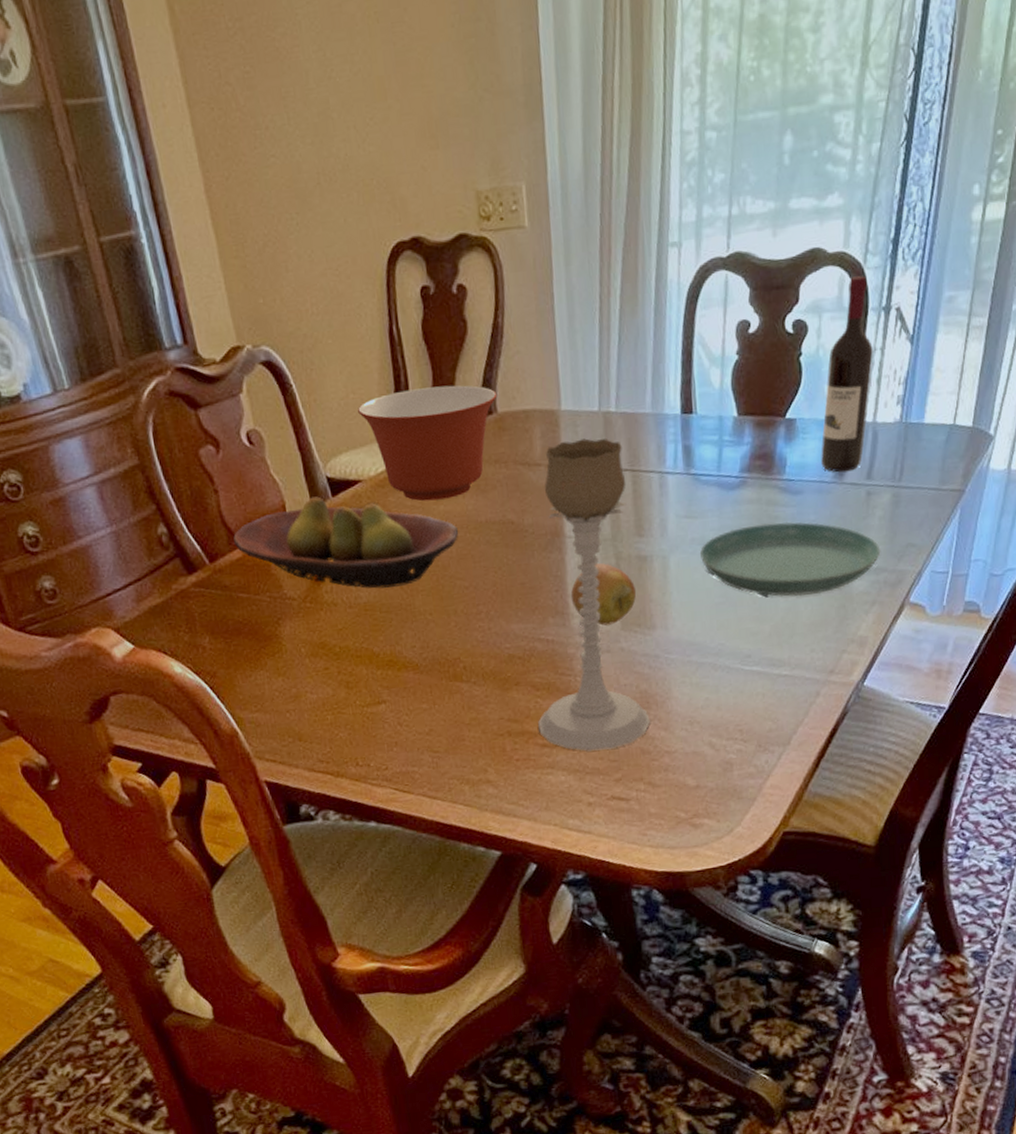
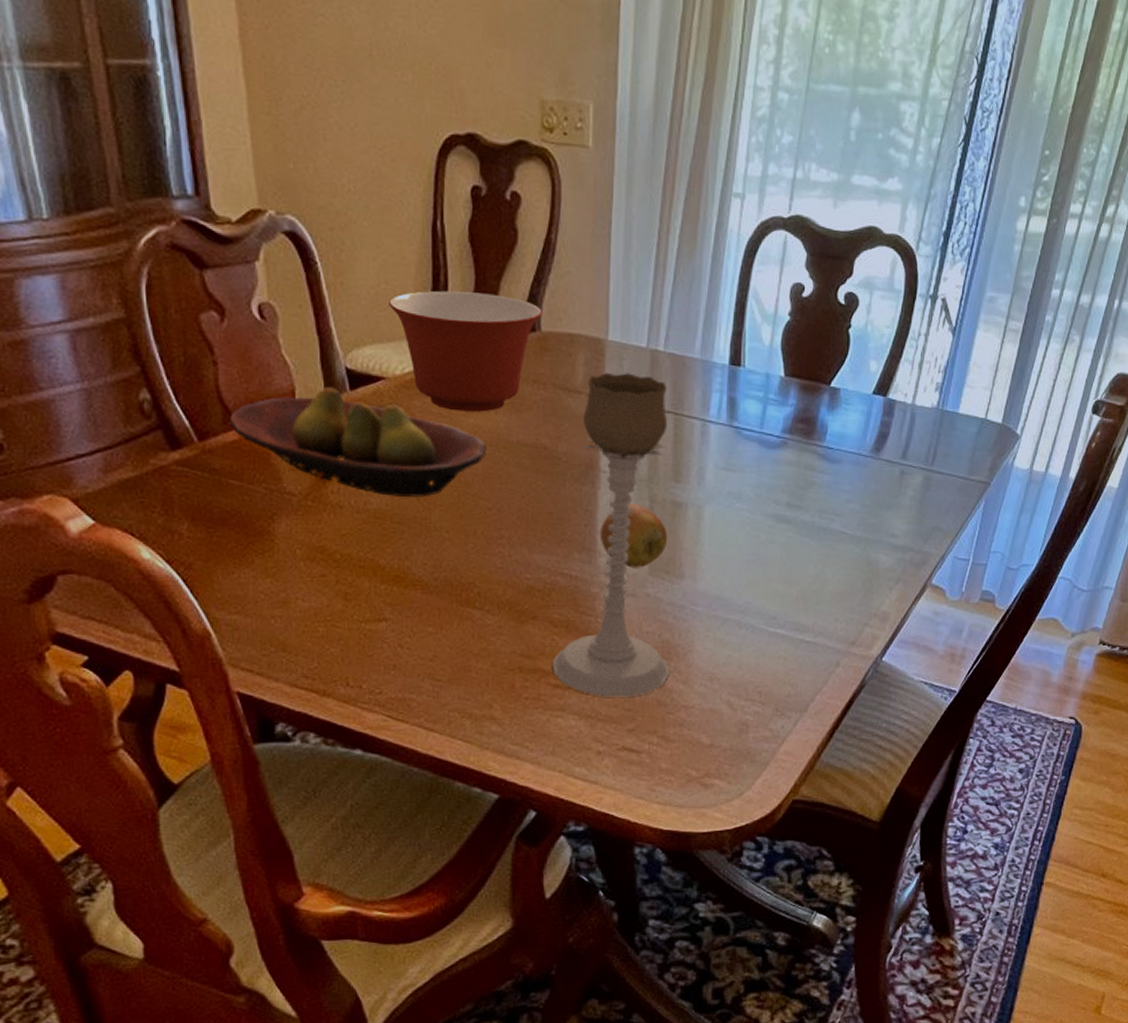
saucer: present [700,521,881,597] -> none [736,487,909,565]
wine bottle: present [821,275,873,473] -> none [860,261,918,449]

